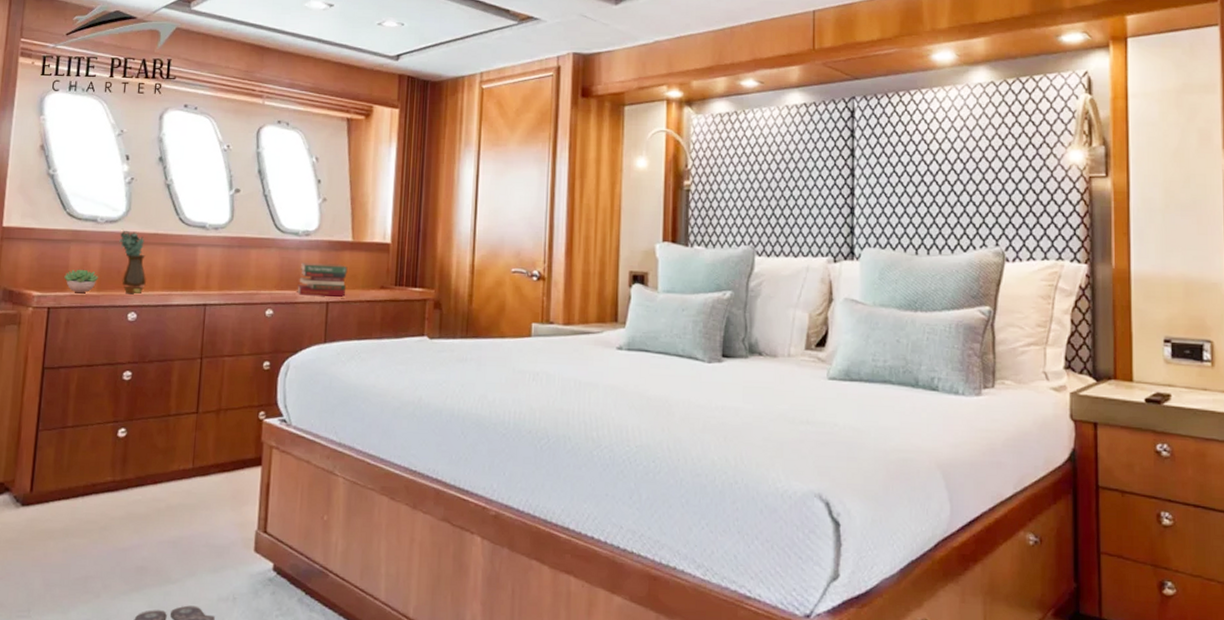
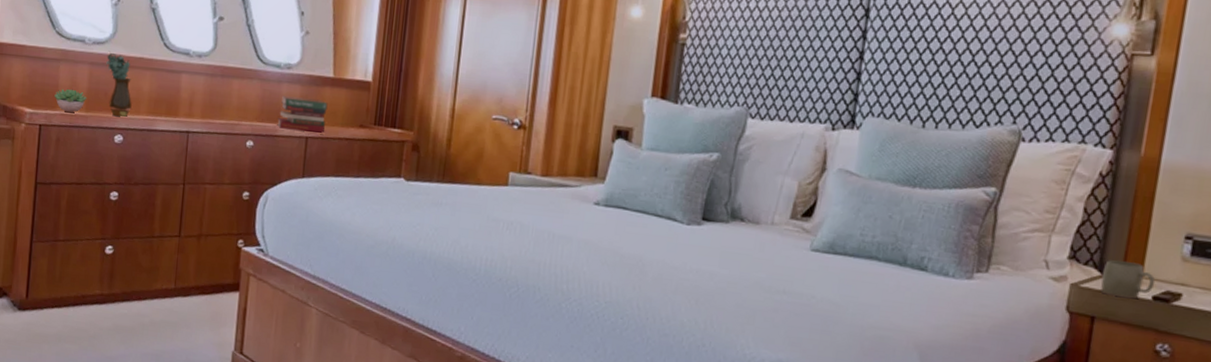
mug: none [1096,367,1145,403] -> present [1100,260,1156,299]

